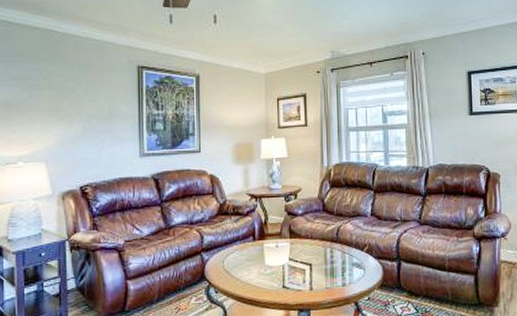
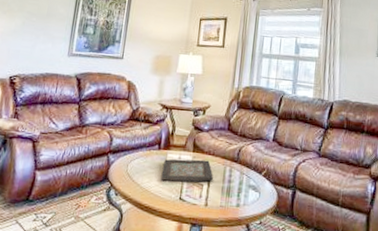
decorative tray: none [260,244,314,273] -> present [160,158,213,183]

